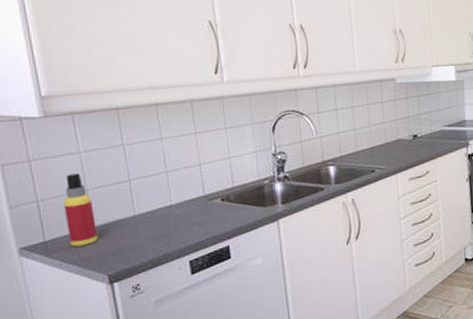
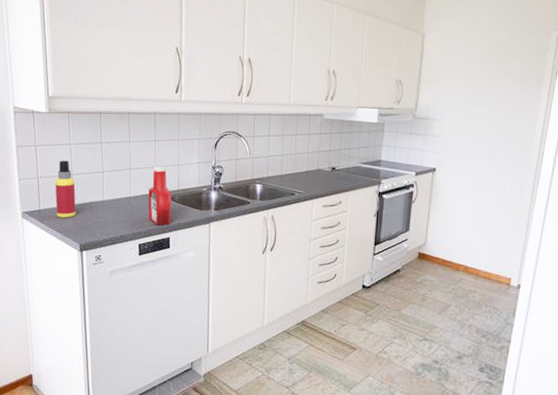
ketchup bottle: none [194,161,230,234] -> present [148,165,172,226]

